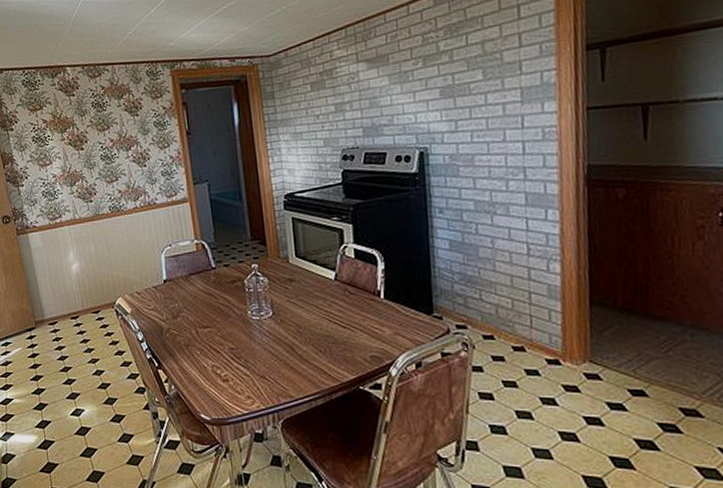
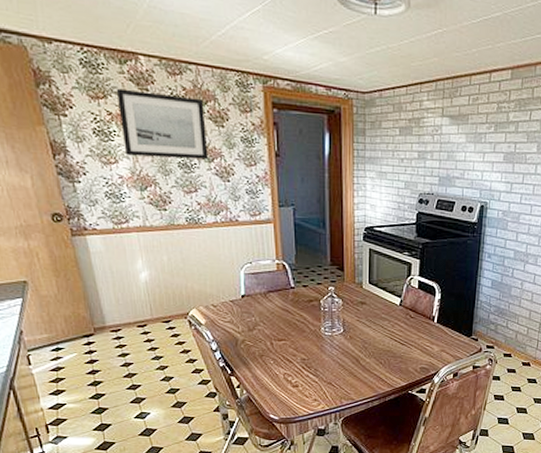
wall art: none [49,93,126,156] -> present [116,88,209,160]

